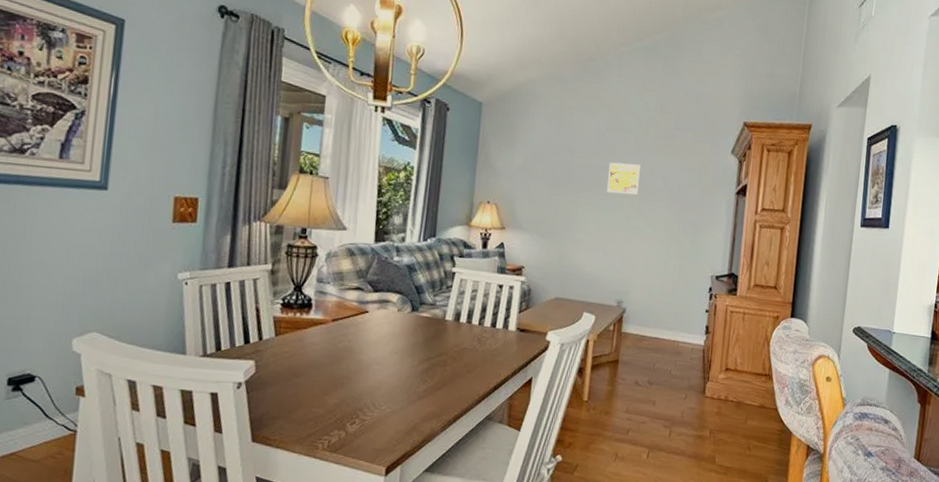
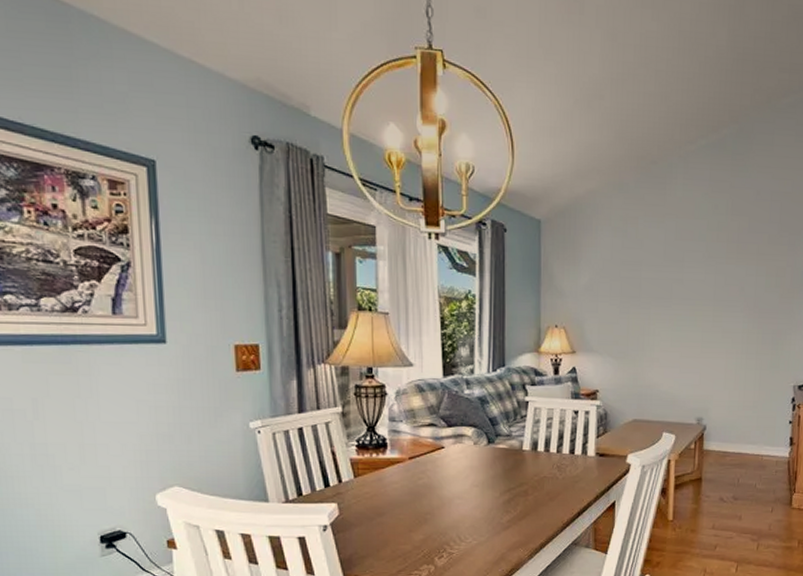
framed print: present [606,162,641,195] -> none [678,273,713,307]

